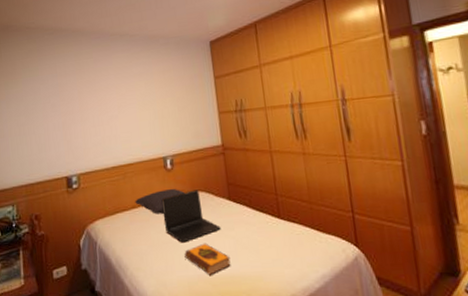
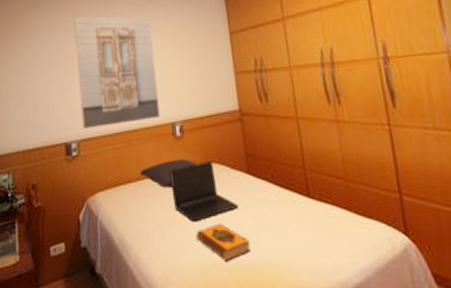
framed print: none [73,61,153,164] -> present [74,16,160,129]

